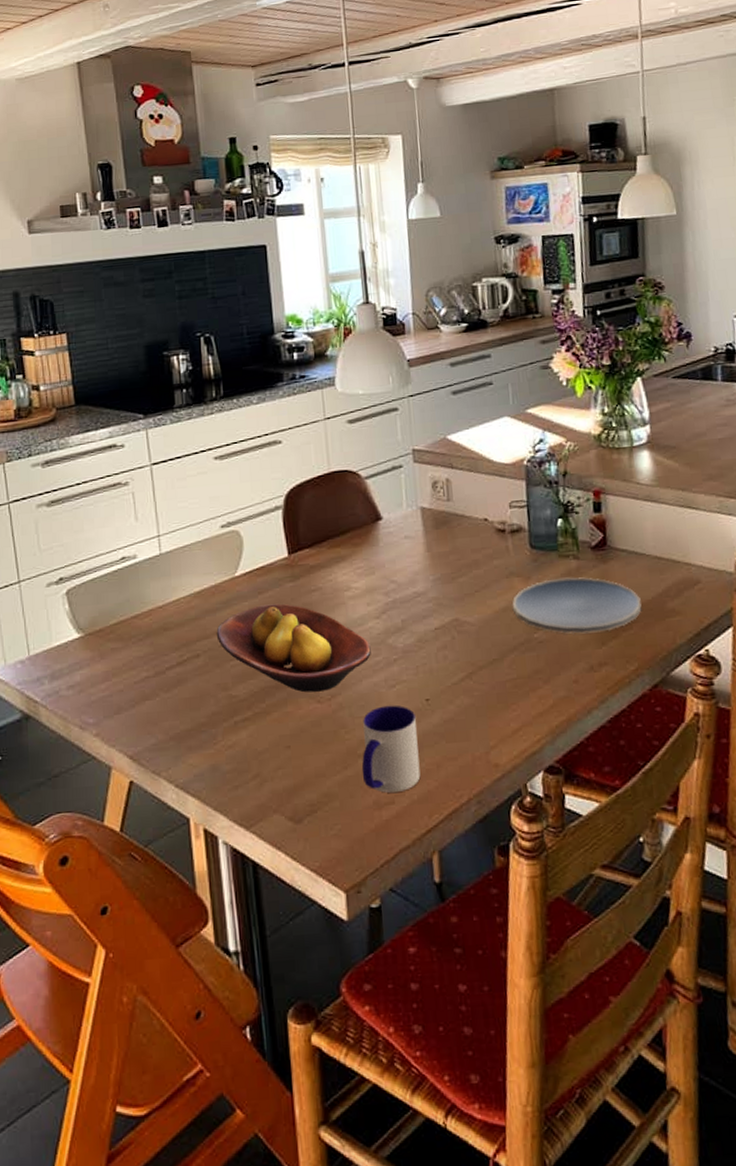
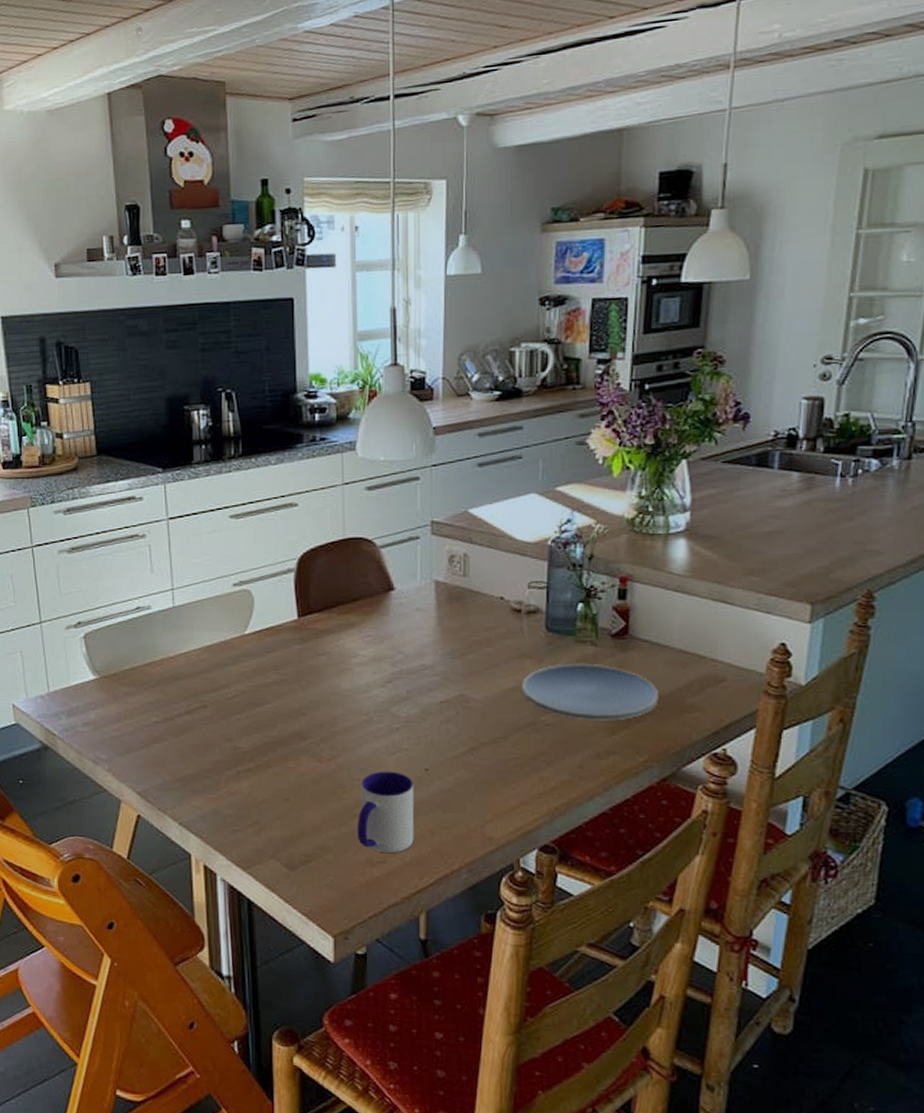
fruit bowl: present [216,603,371,693] -> none [224,664,374,751]

